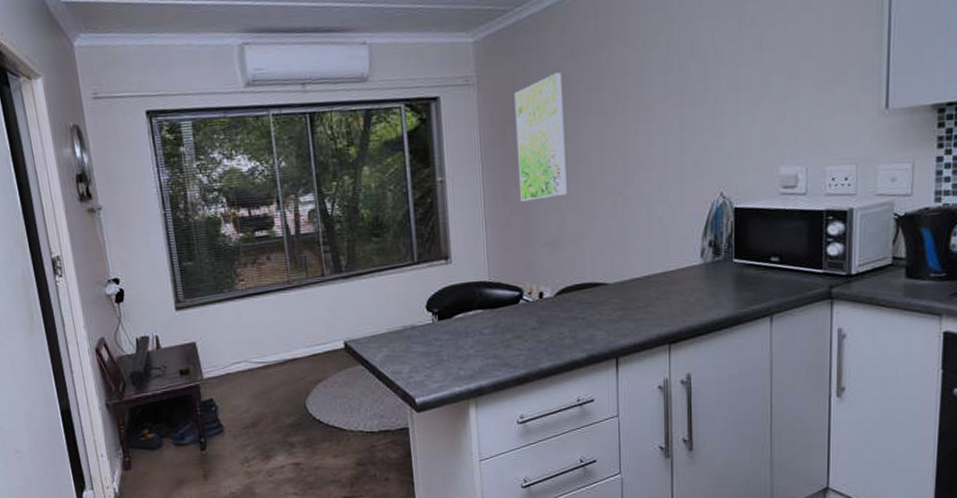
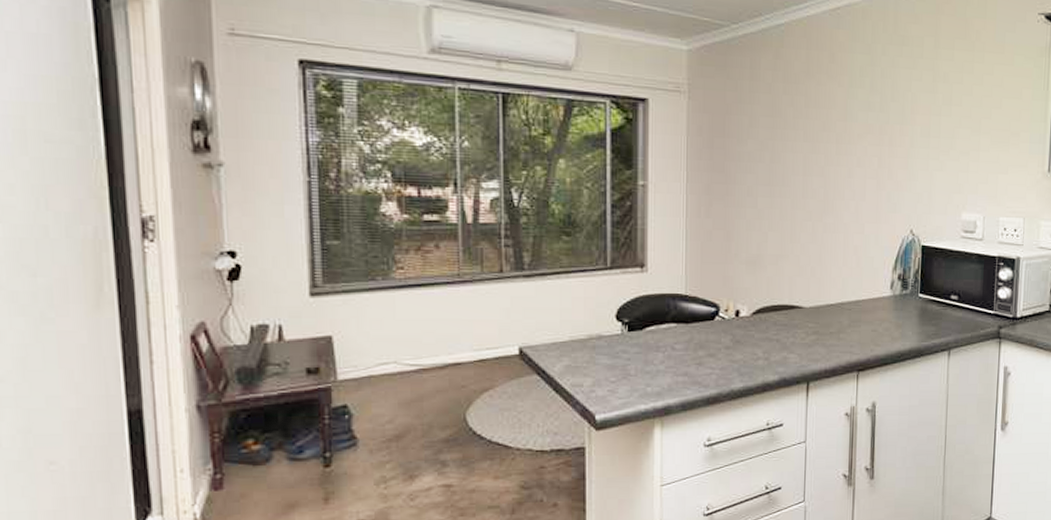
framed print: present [514,72,567,202] -> none [723,94,773,217]

